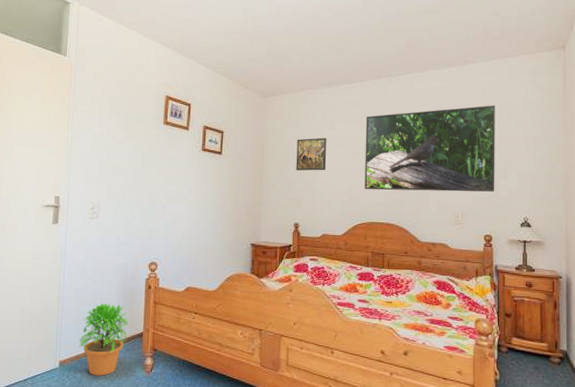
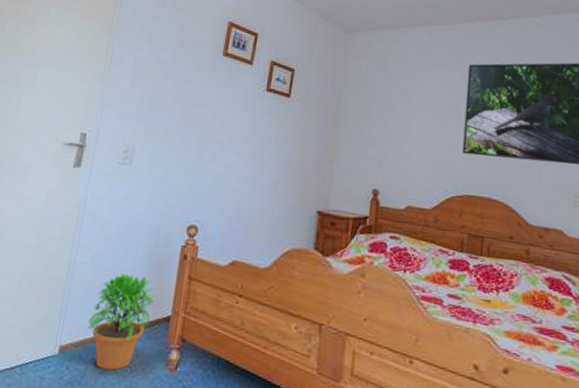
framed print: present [296,137,327,171] -> none [379,85,420,127]

